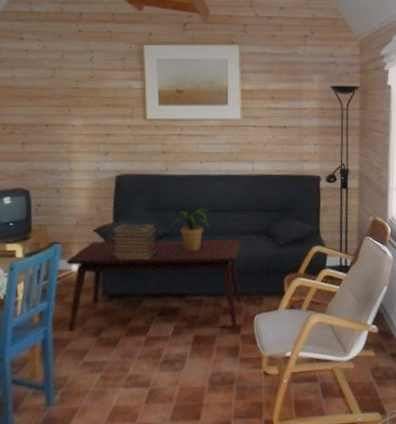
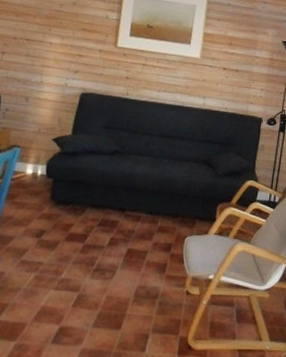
coffee table: present [65,239,241,331] -> none [12,149,184,245]
book stack: present [111,223,158,261] -> none [65,137,111,173]
potted plant: present [170,207,212,251] -> none [122,131,161,170]

